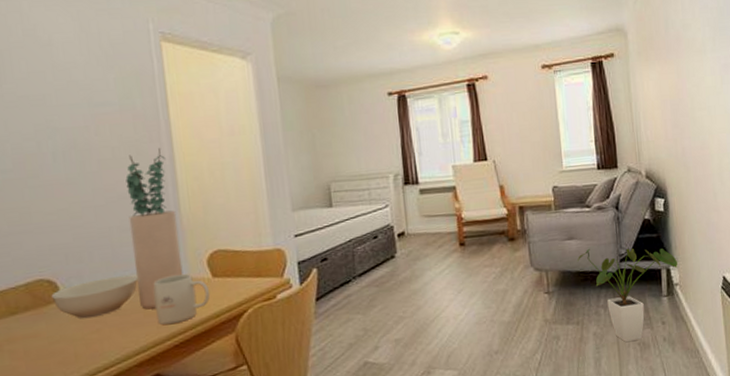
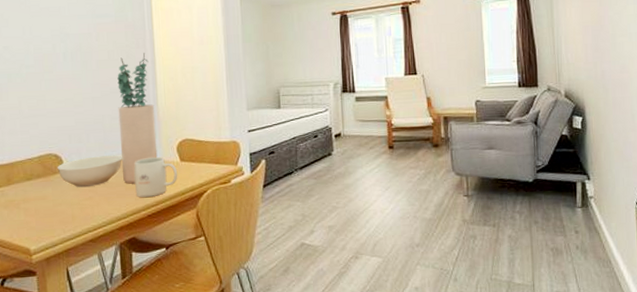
house plant: present [577,248,678,343] -> none [495,158,594,247]

